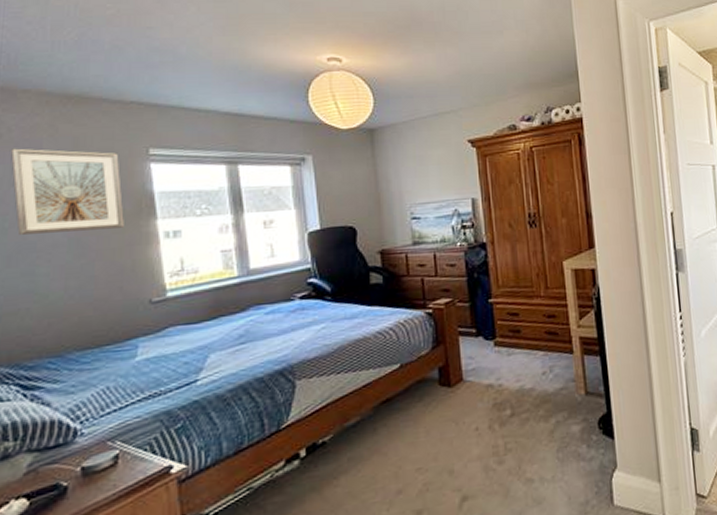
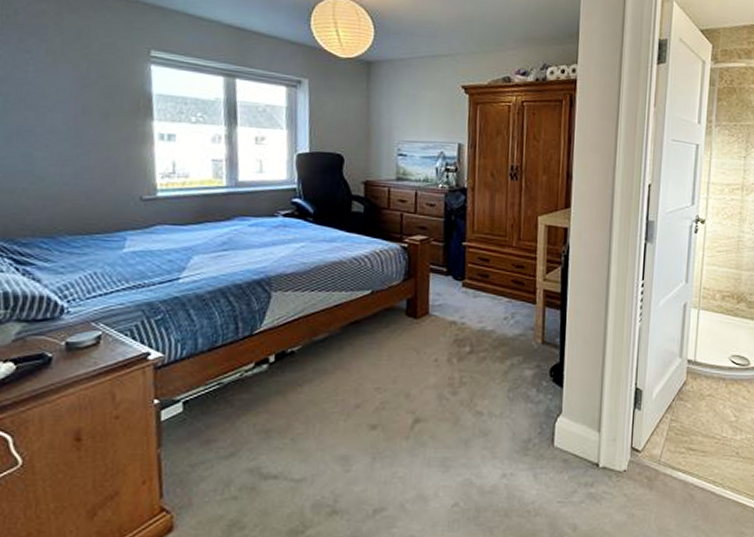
picture frame: present [11,148,124,235] -> none [16,31,122,124]

